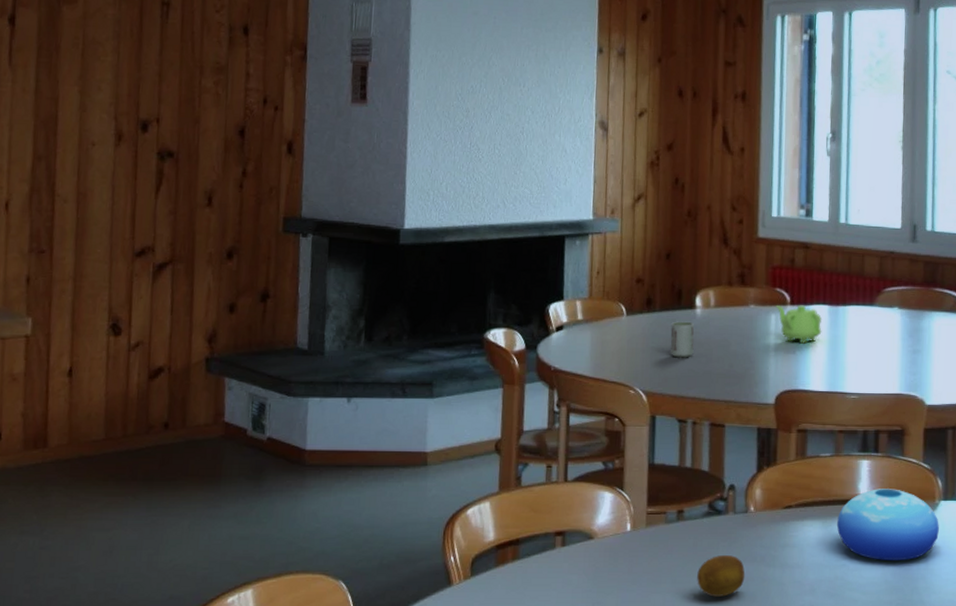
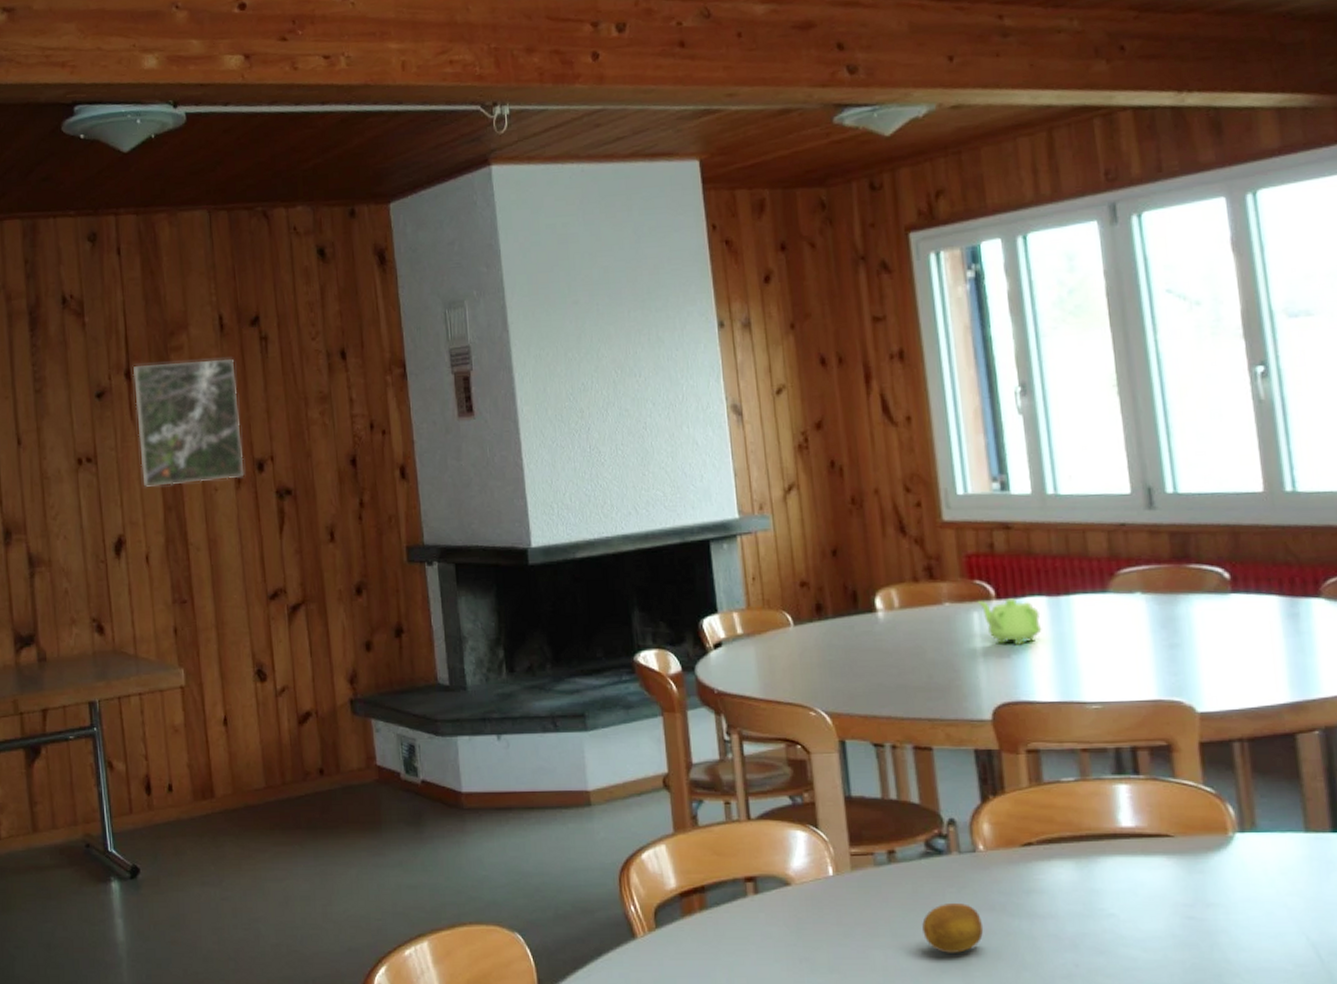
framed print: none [13,13,132,136] -> present [132,359,245,487]
cup: present [670,321,695,358] -> none [849,627,881,671]
bowl: present [836,489,939,560] -> none [1094,819,1239,909]

